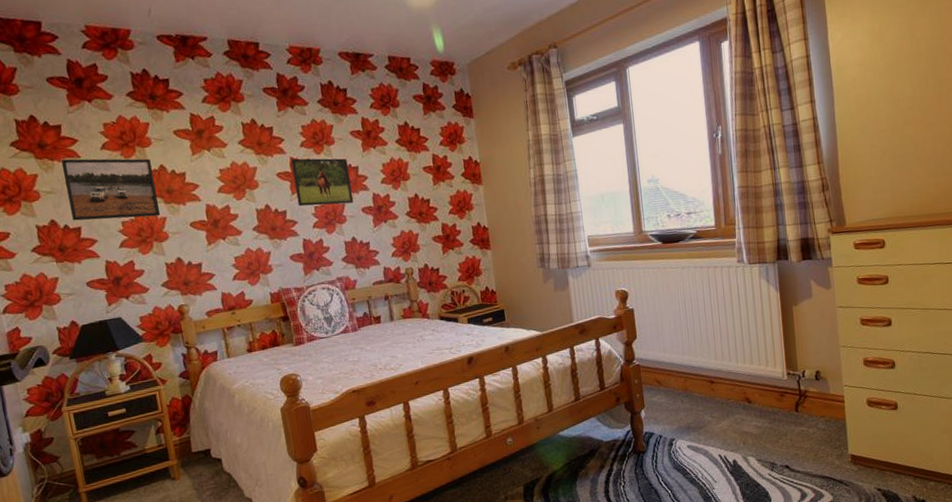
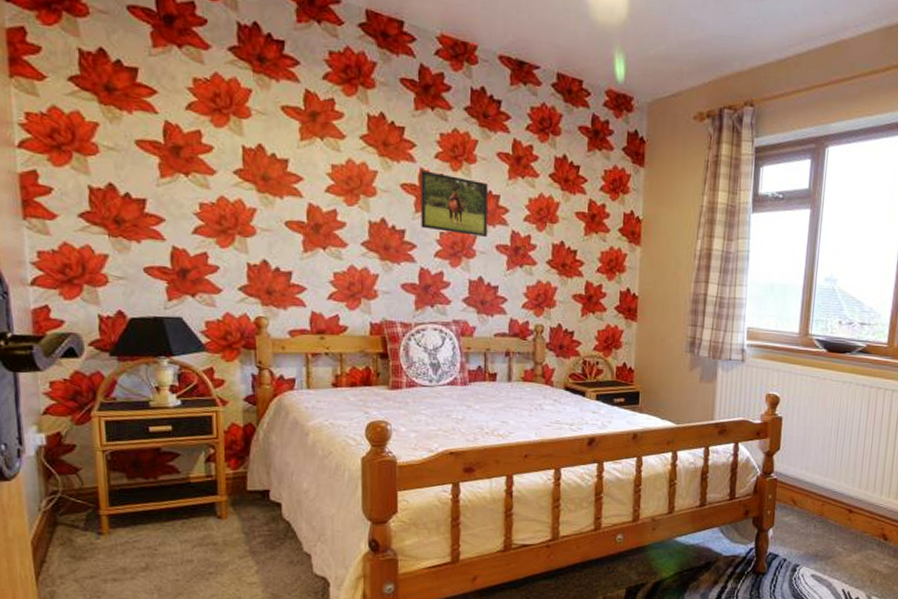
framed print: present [60,158,161,221] -> none [131,111,250,205]

